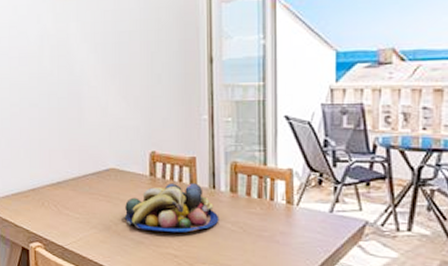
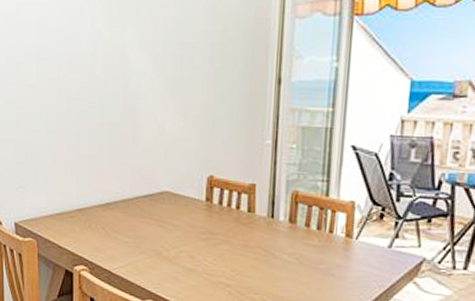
fruit bowl: present [124,182,219,233] -> none [176,209,276,262]

